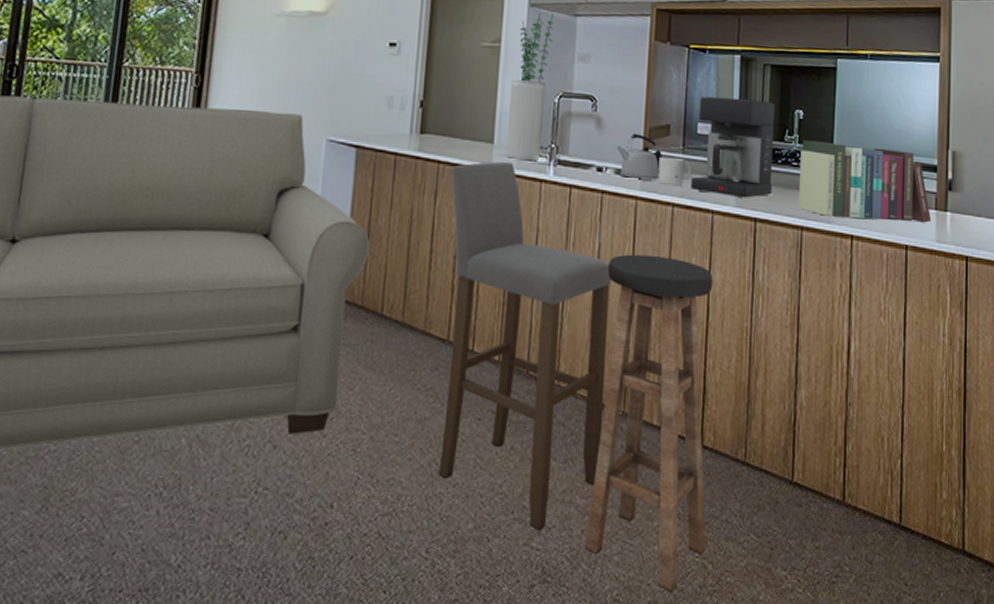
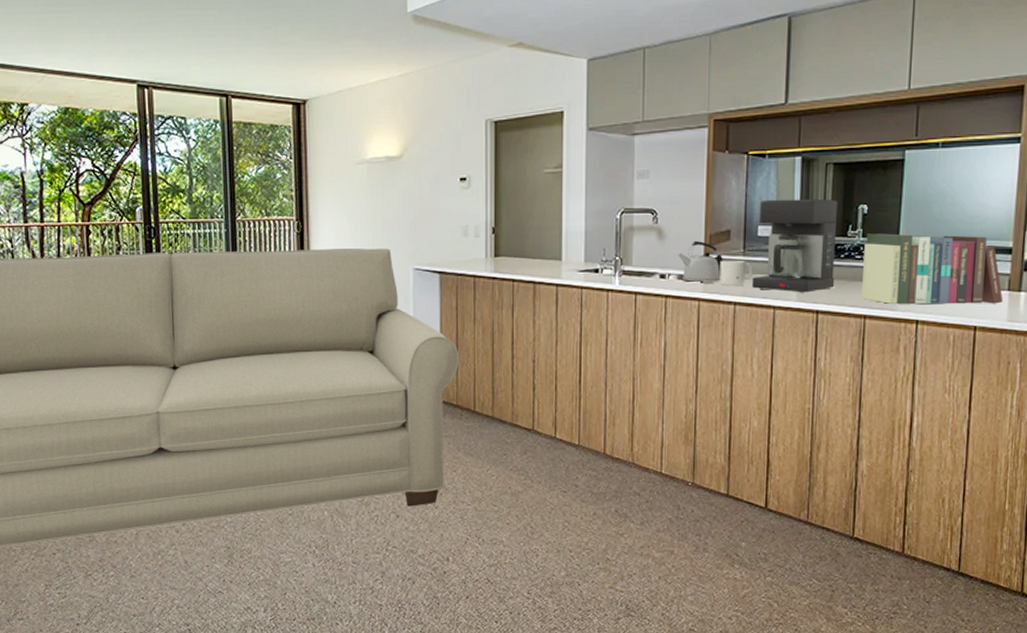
bar stool: present [439,161,612,531] -> none [524,275,678,577]
vase: present [505,11,554,162] -> none [573,134,612,274]
bar stool: present [584,254,713,593] -> none [662,349,775,625]

